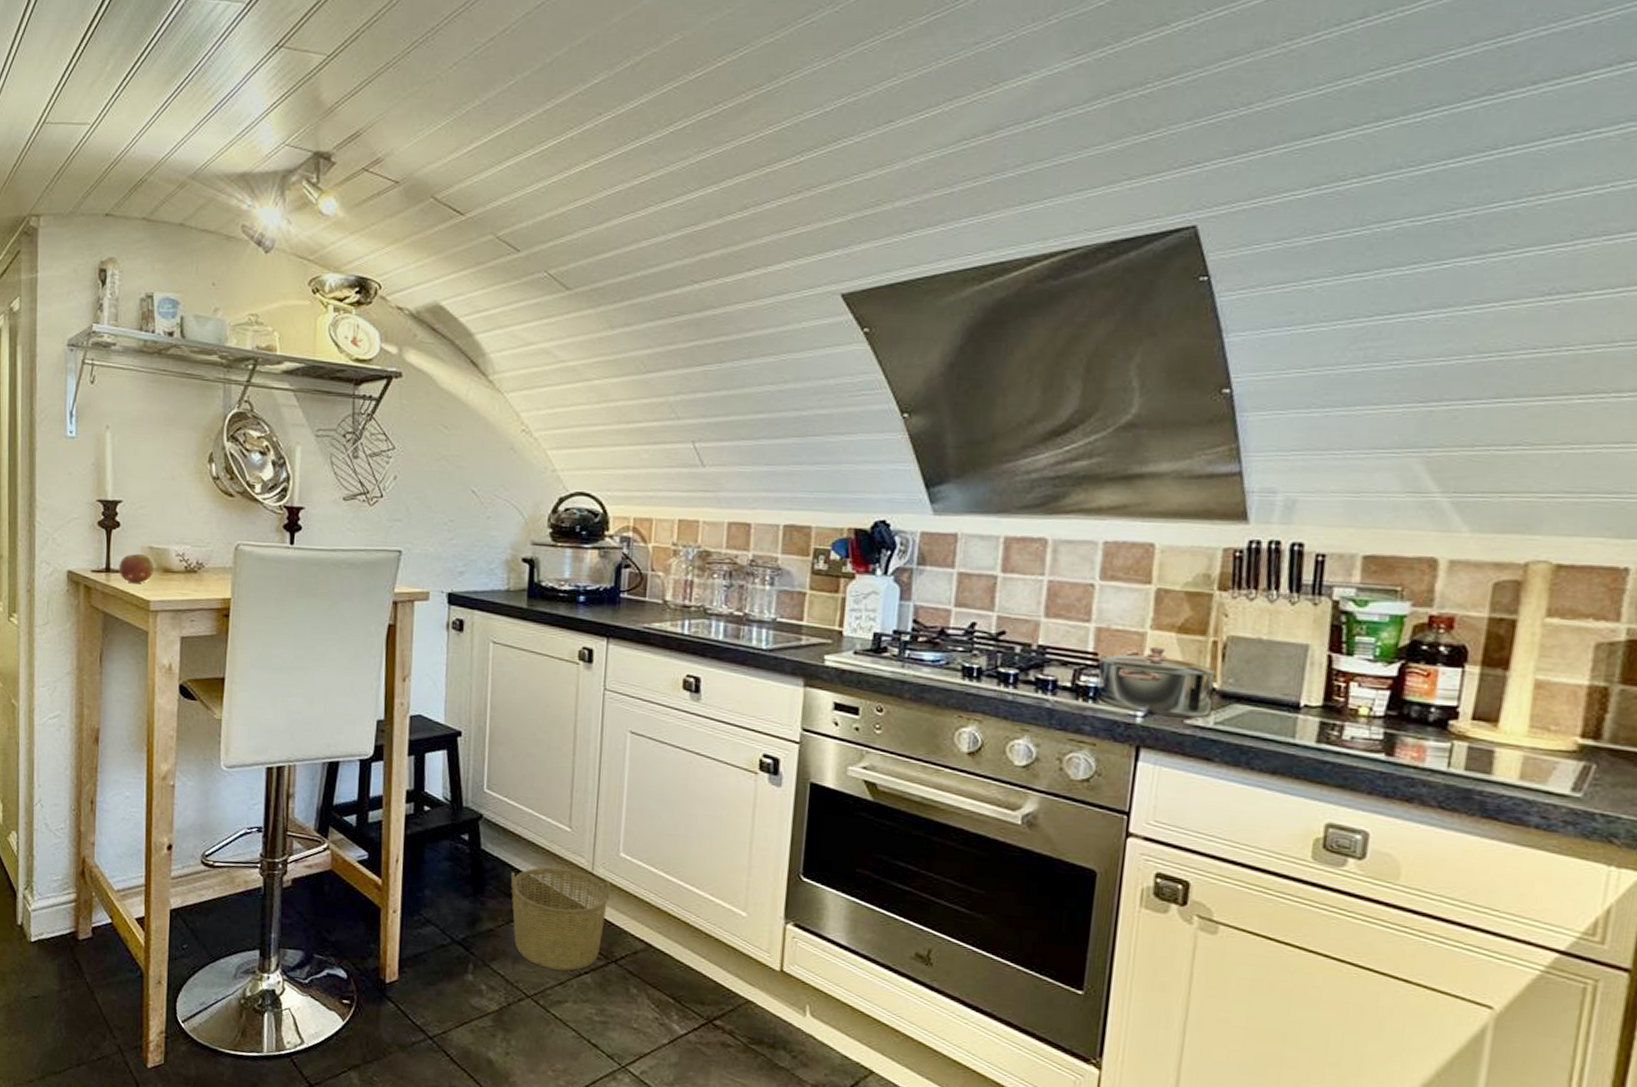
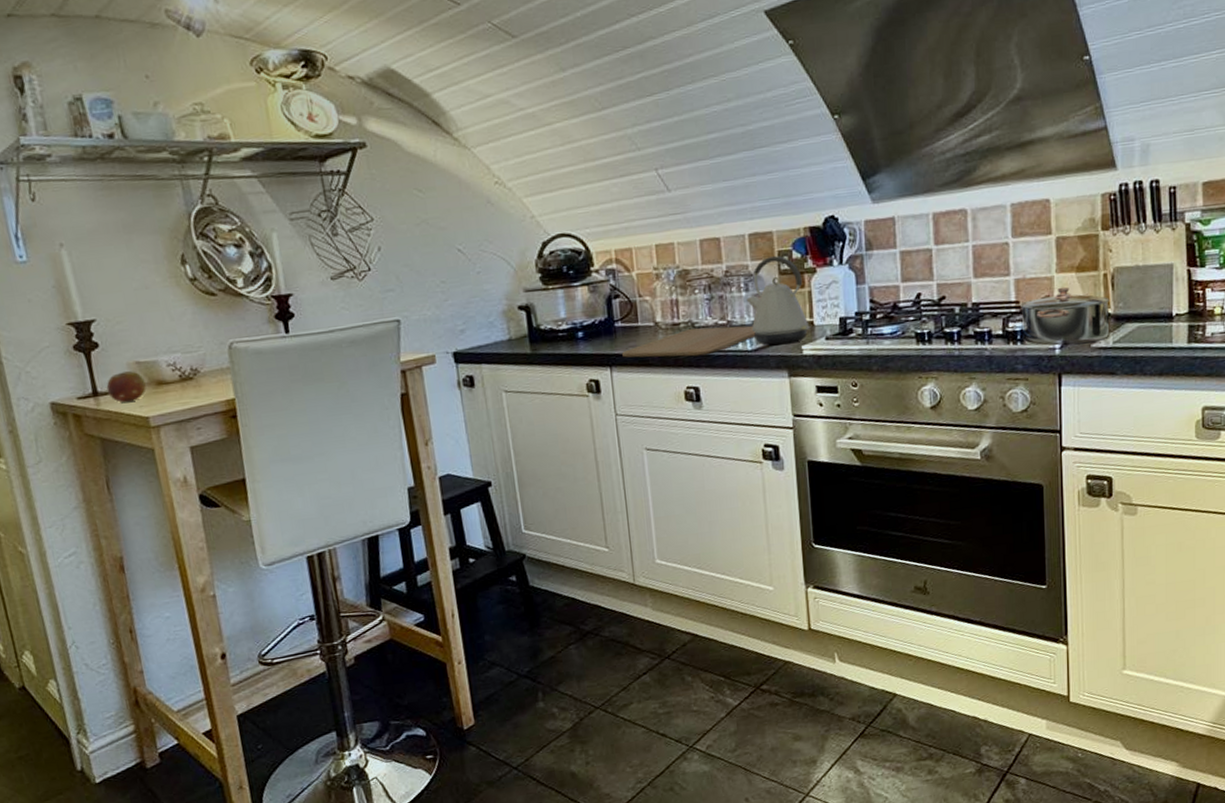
basket: present [510,867,610,971] -> none [561,585,653,679]
chopping board: none [623,614,774,646] -> present [622,325,756,358]
kettle: none [769,553,838,651] -> present [746,256,810,346]

